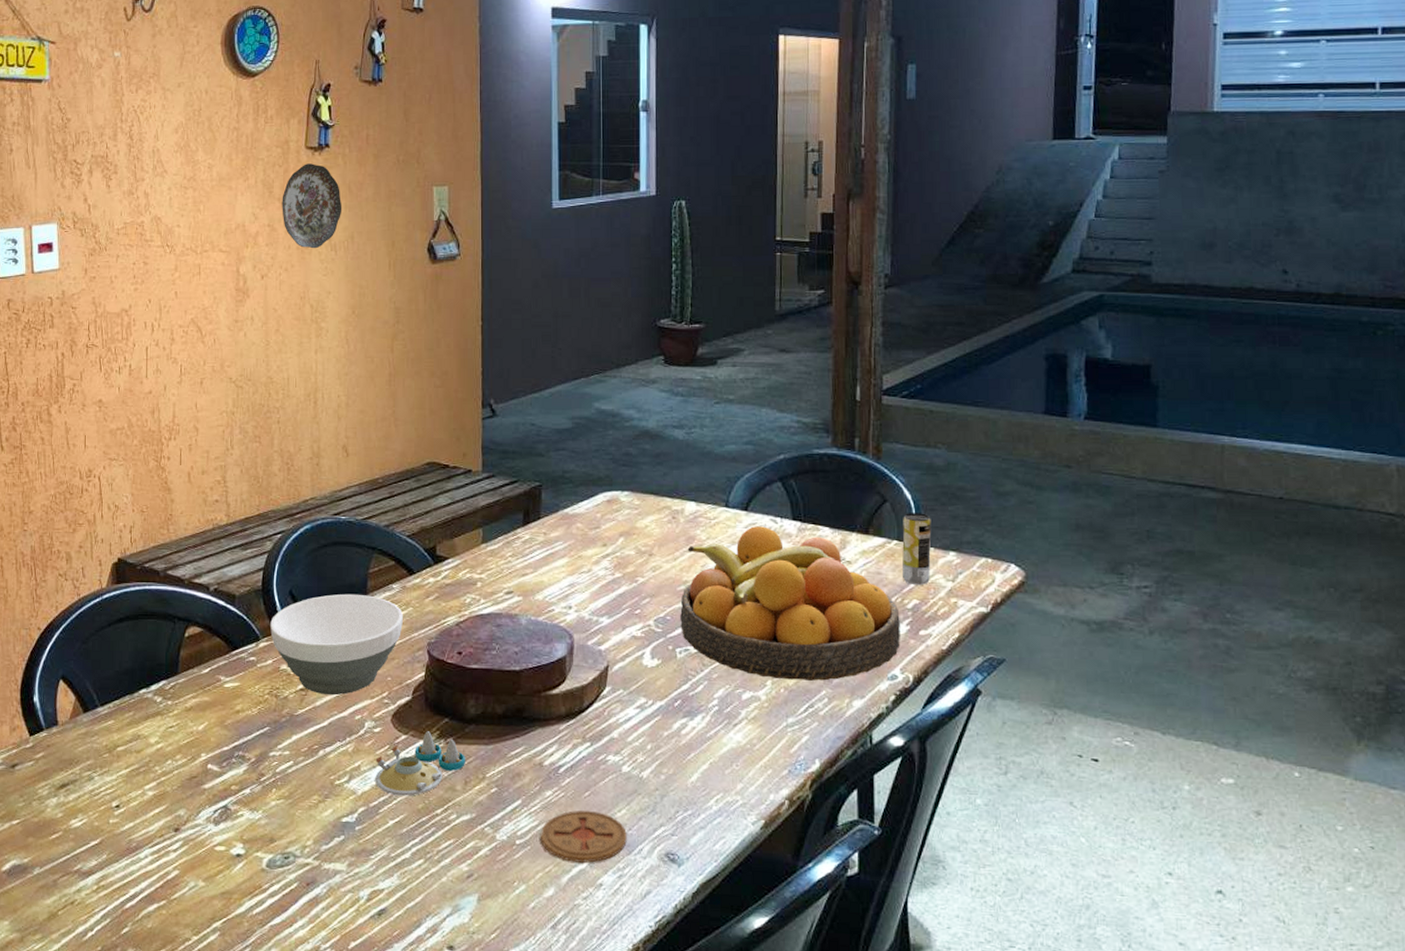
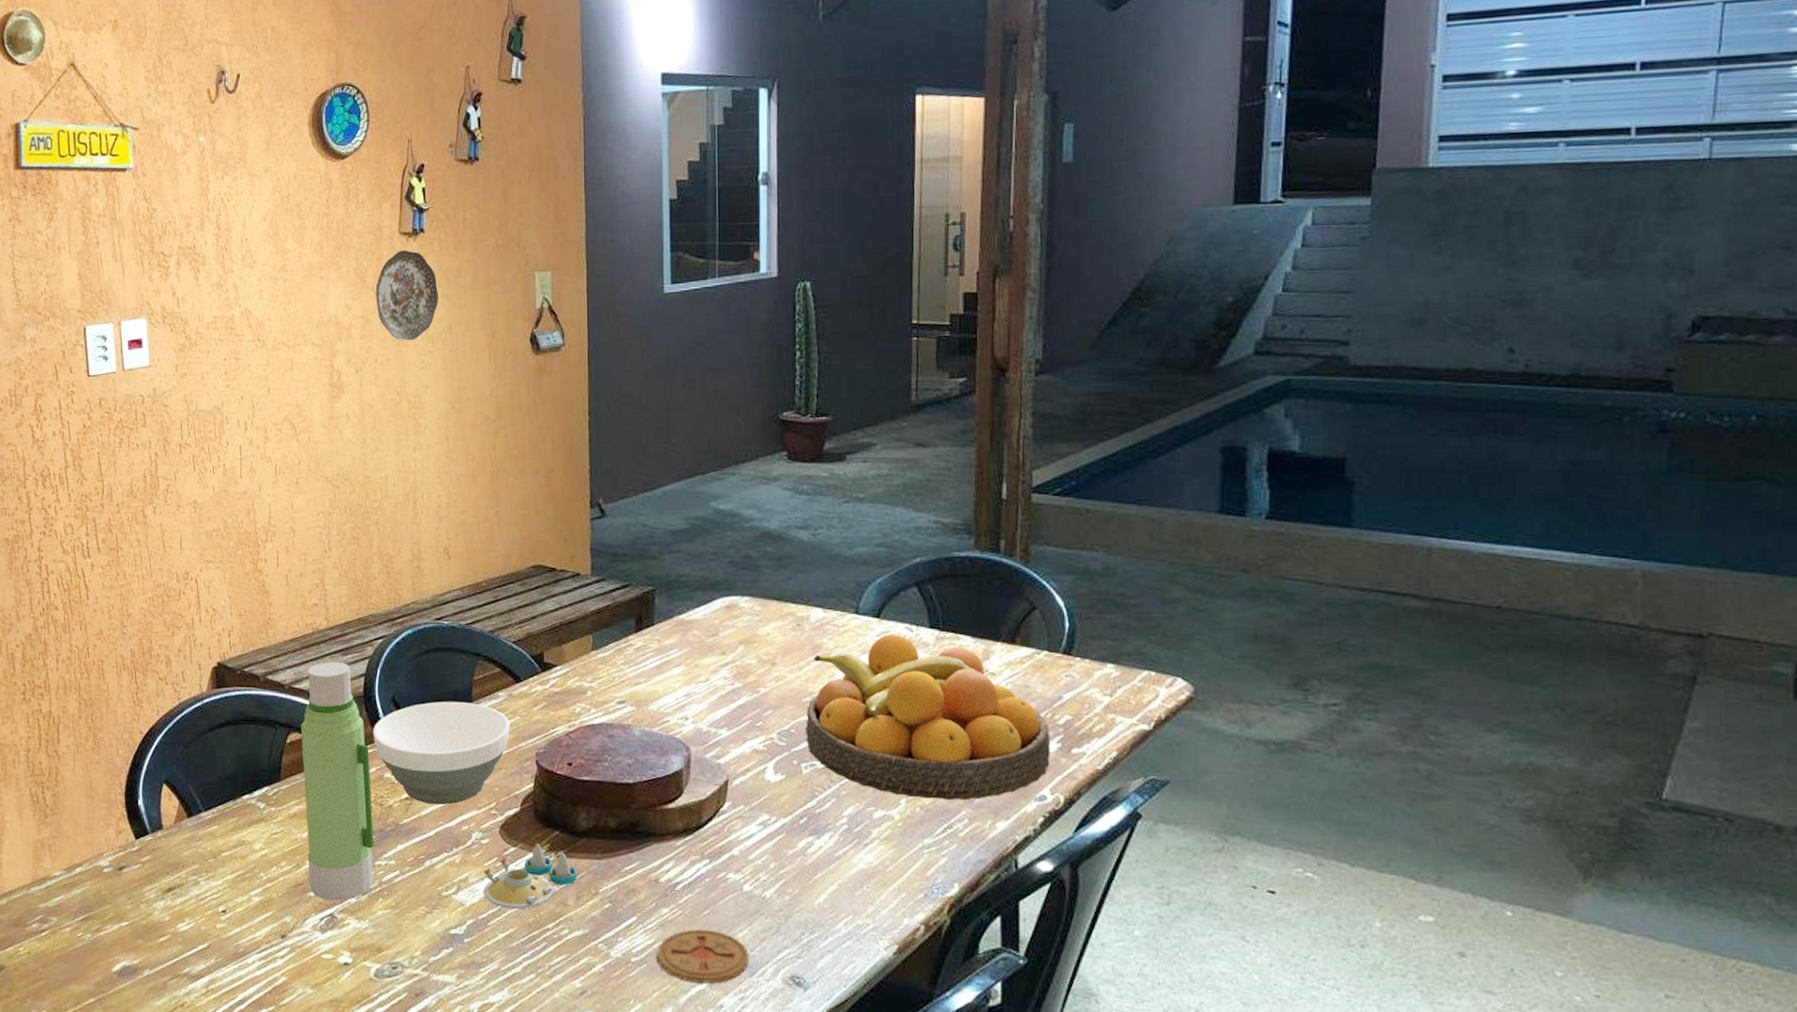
water bottle: none [199,557,269,793] -> present [301,662,374,901]
beverage can: present [901,513,932,585] -> none [1052,621,1087,699]

